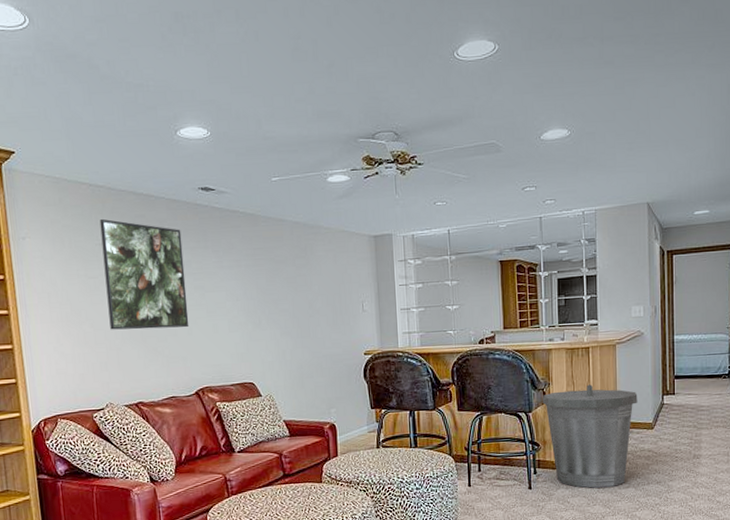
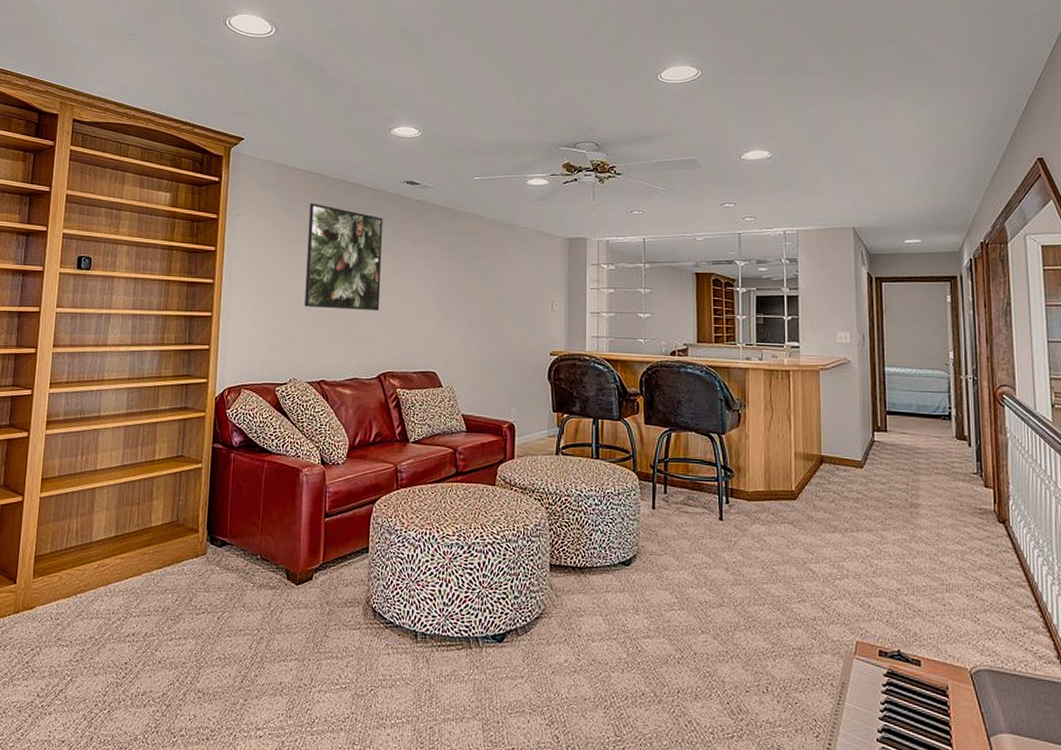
trash can: present [542,384,638,488] -> none [737,410,844,529]

